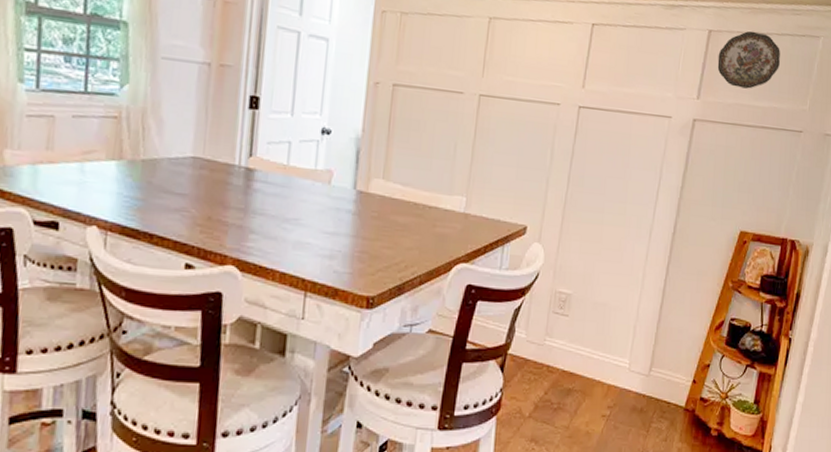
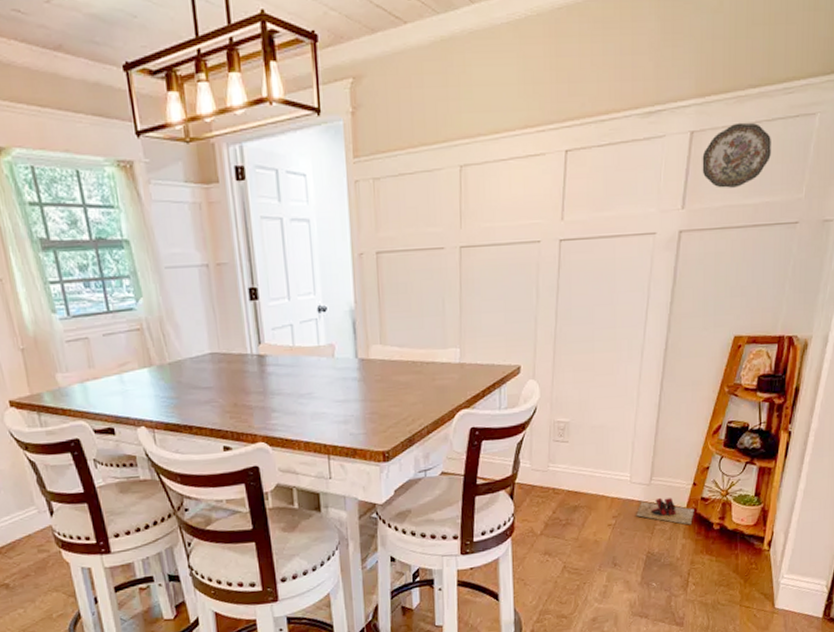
slippers: none [632,391,693,427] -> present [636,497,694,525]

